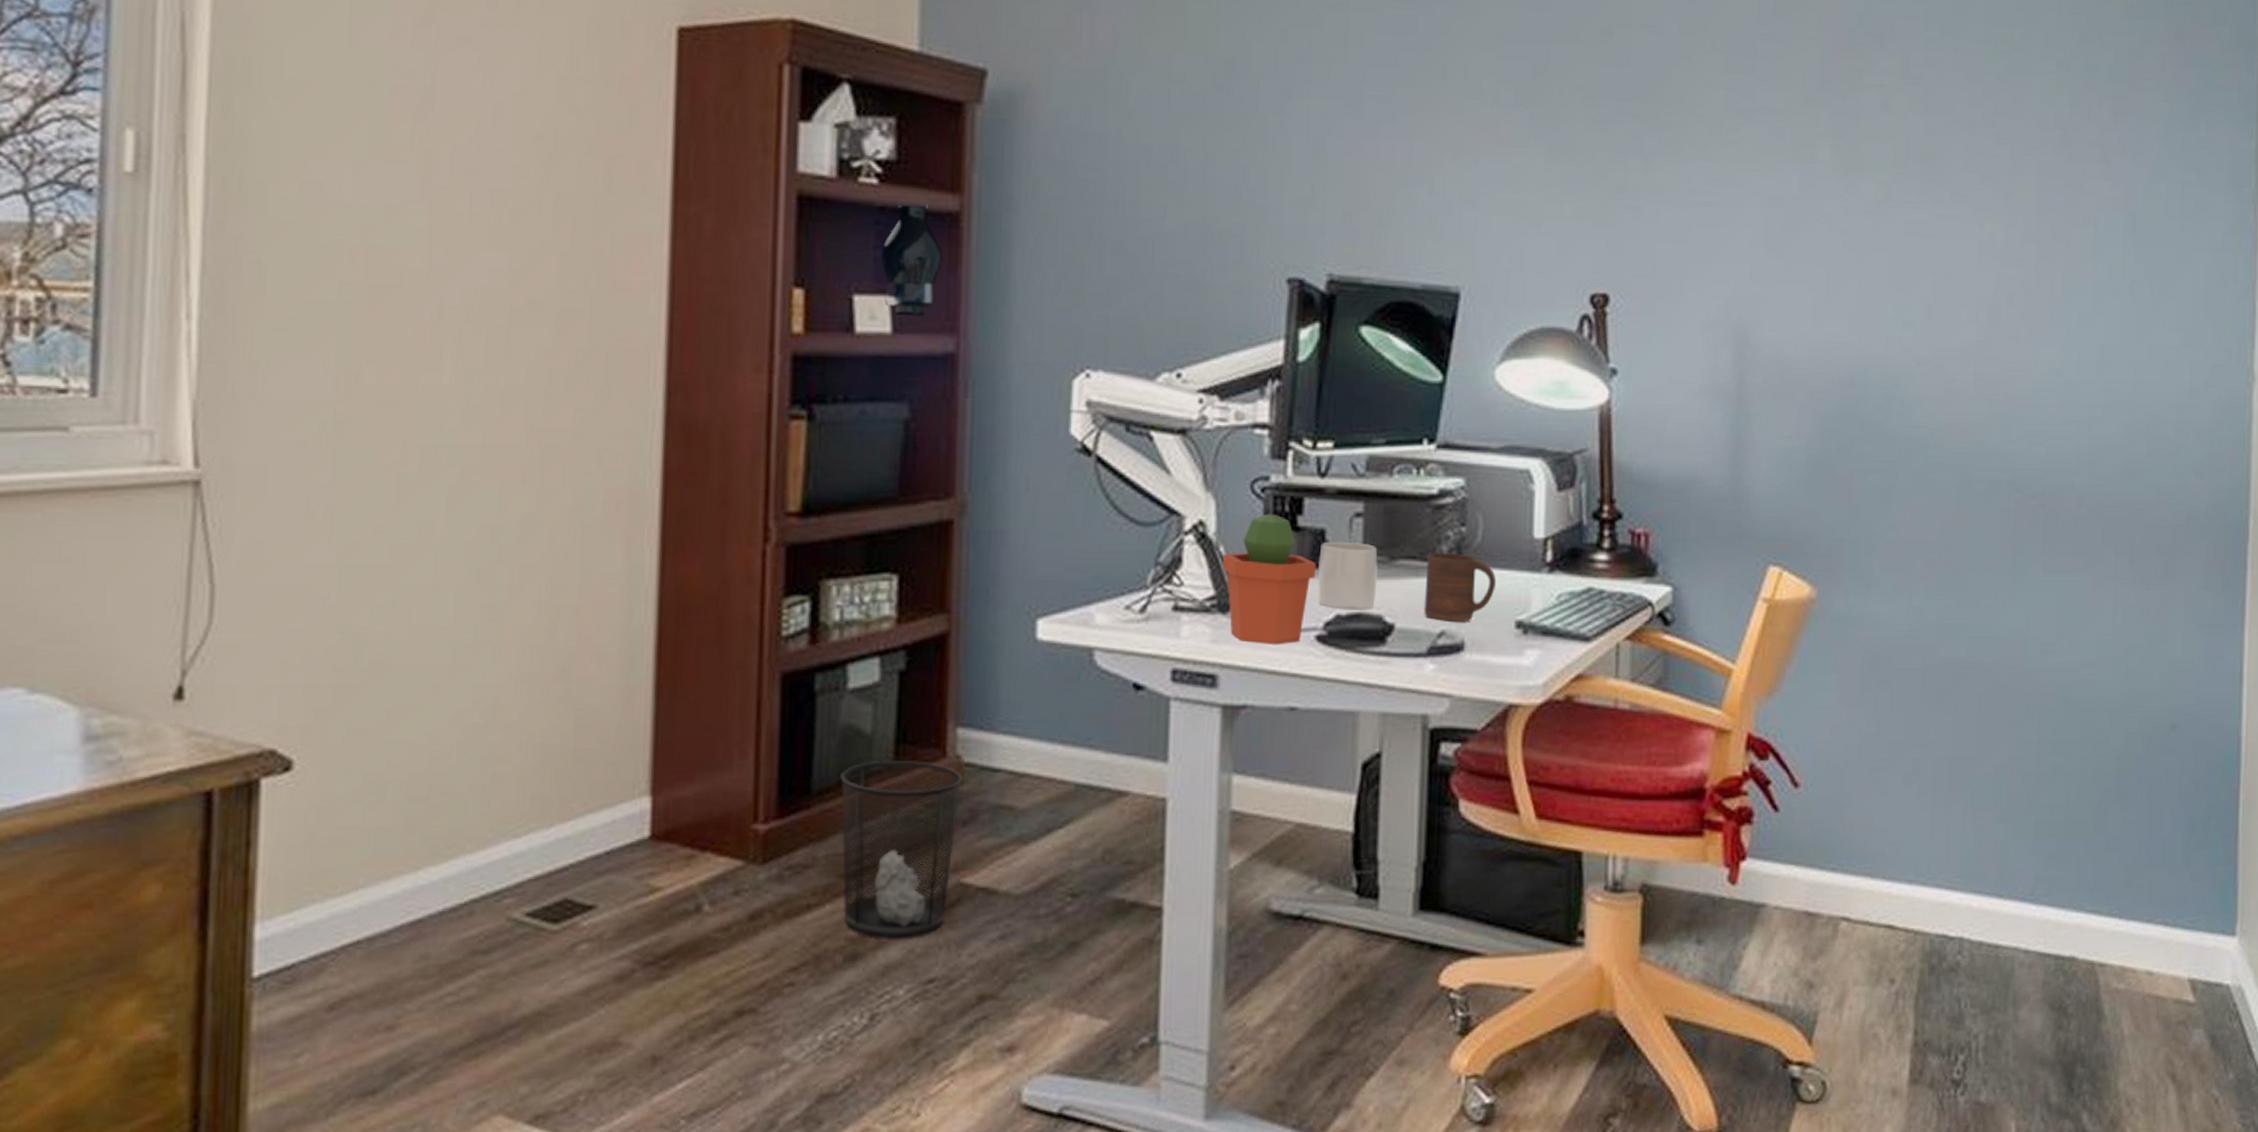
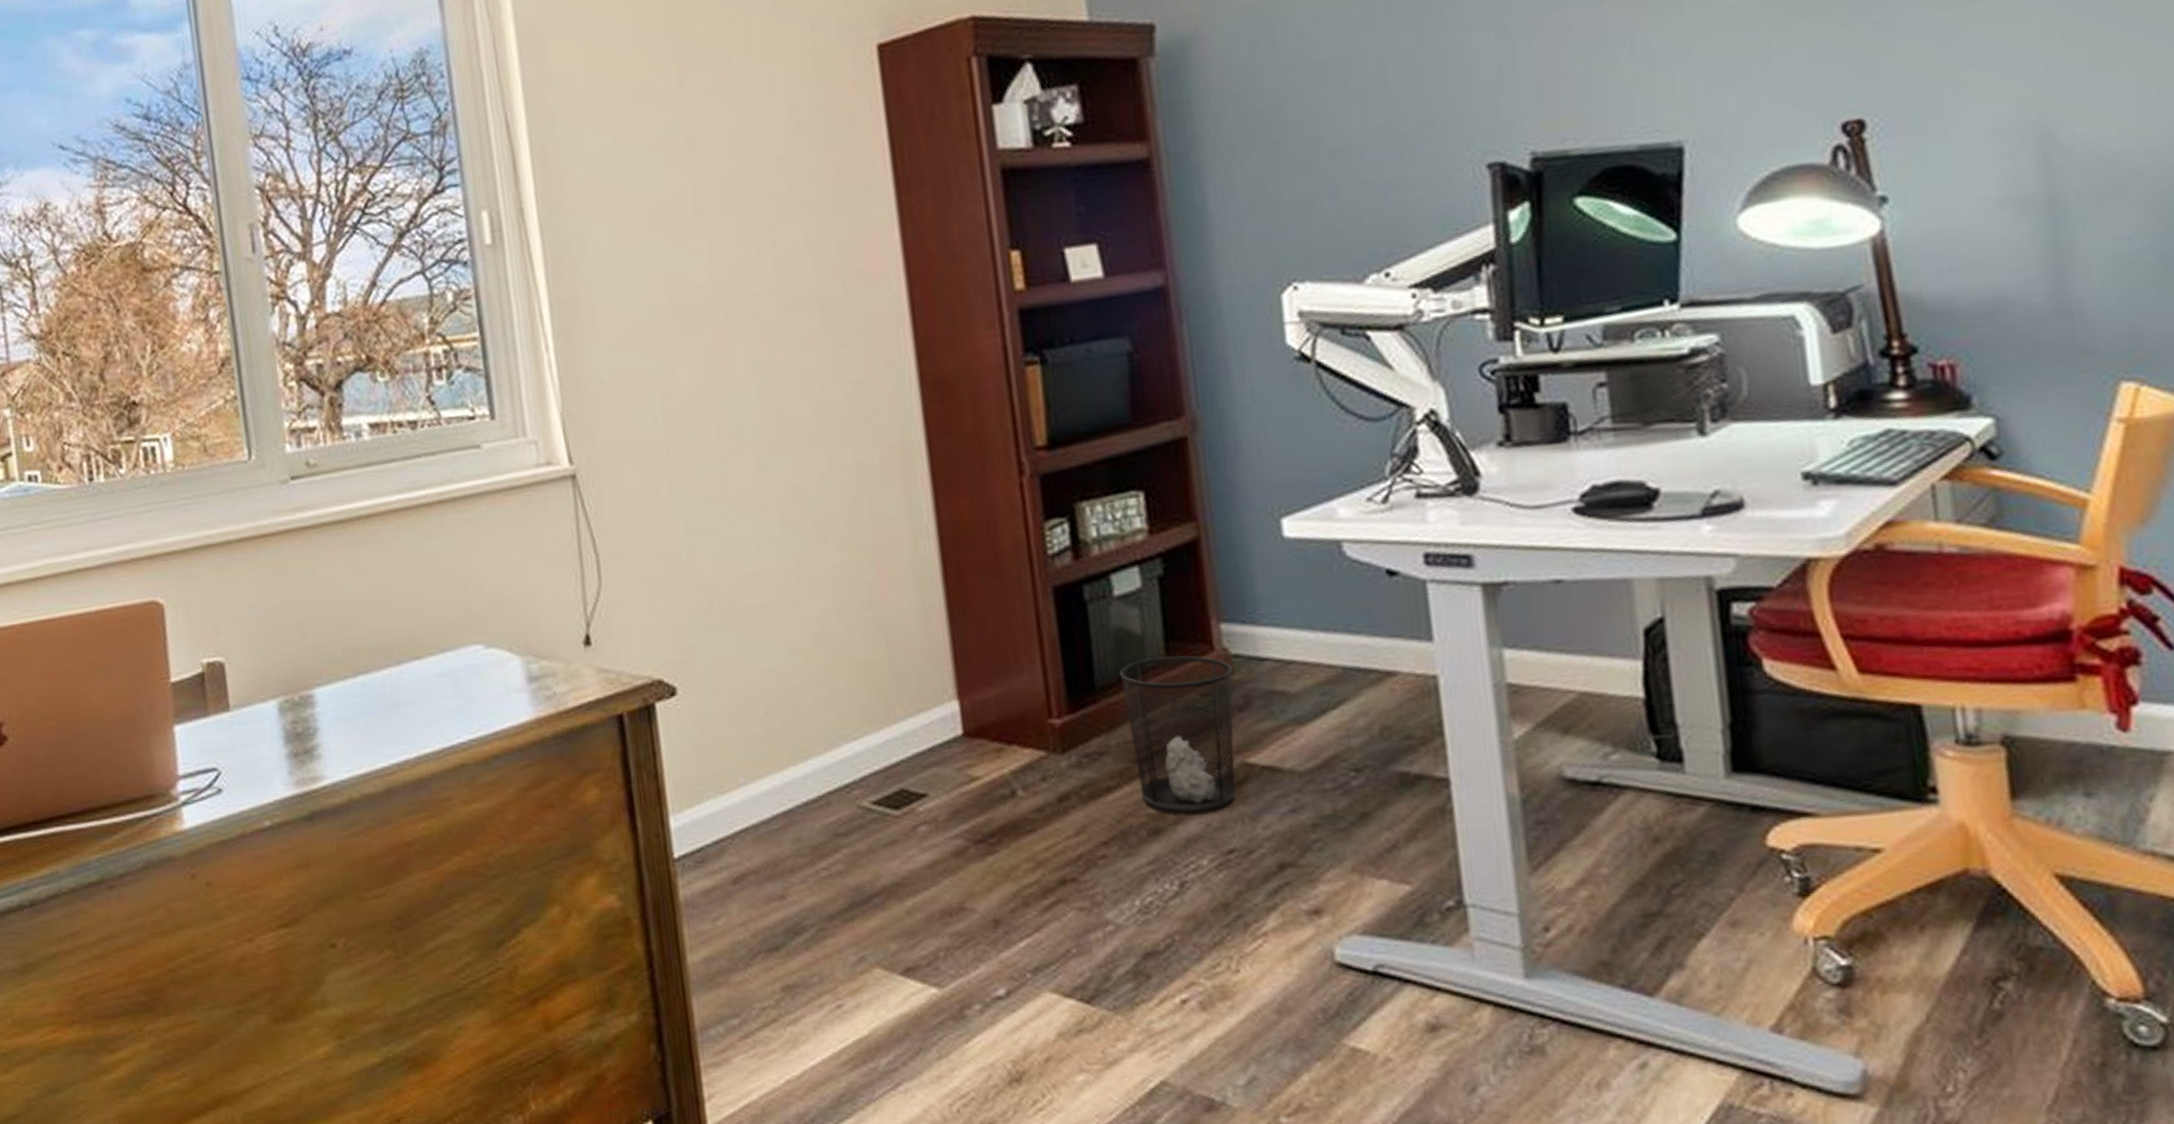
vase: present [880,204,942,315] -> none [1082,156,1140,259]
succulent plant: present [1223,513,1316,646] -> none [1460,394,1564,522]
mug: present [1318,541,1378,610] -> none [1564,412,1634,481]
cup: present [1424,552,1497,621] -> none [1686,410,1773,481]

